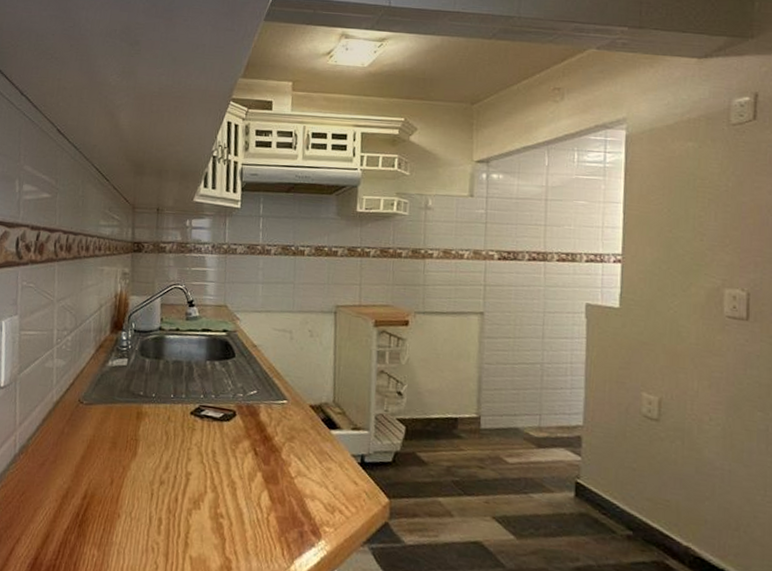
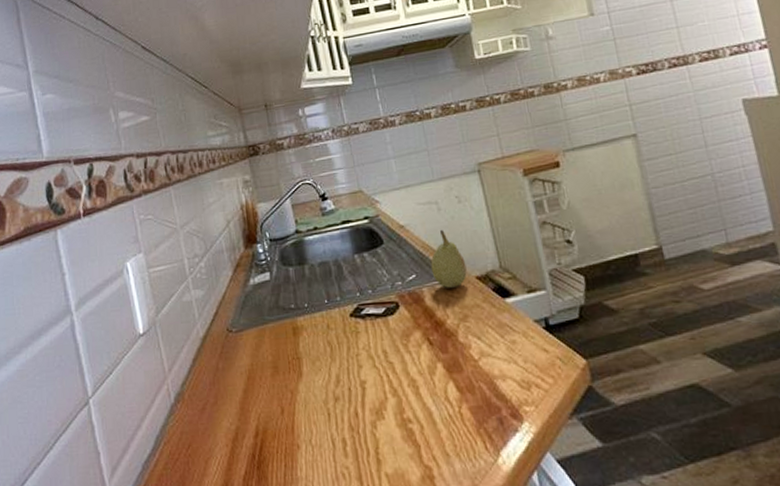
fruit: none [271,356,304,410] -> present [430,229,467,288]

